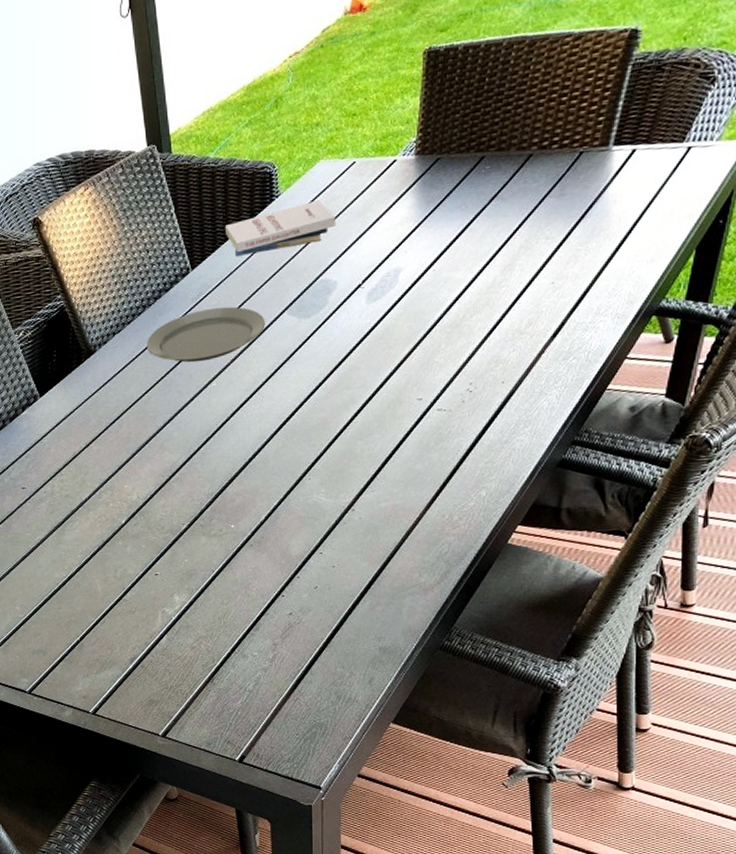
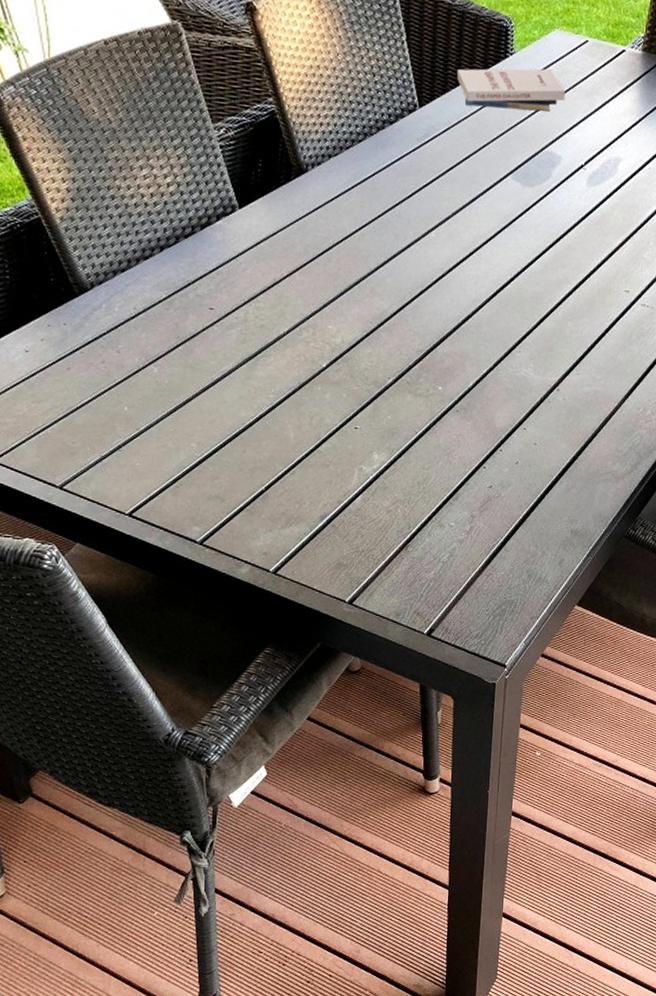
plate: present [147,306,266,363] -> none [365,152,490,208]

